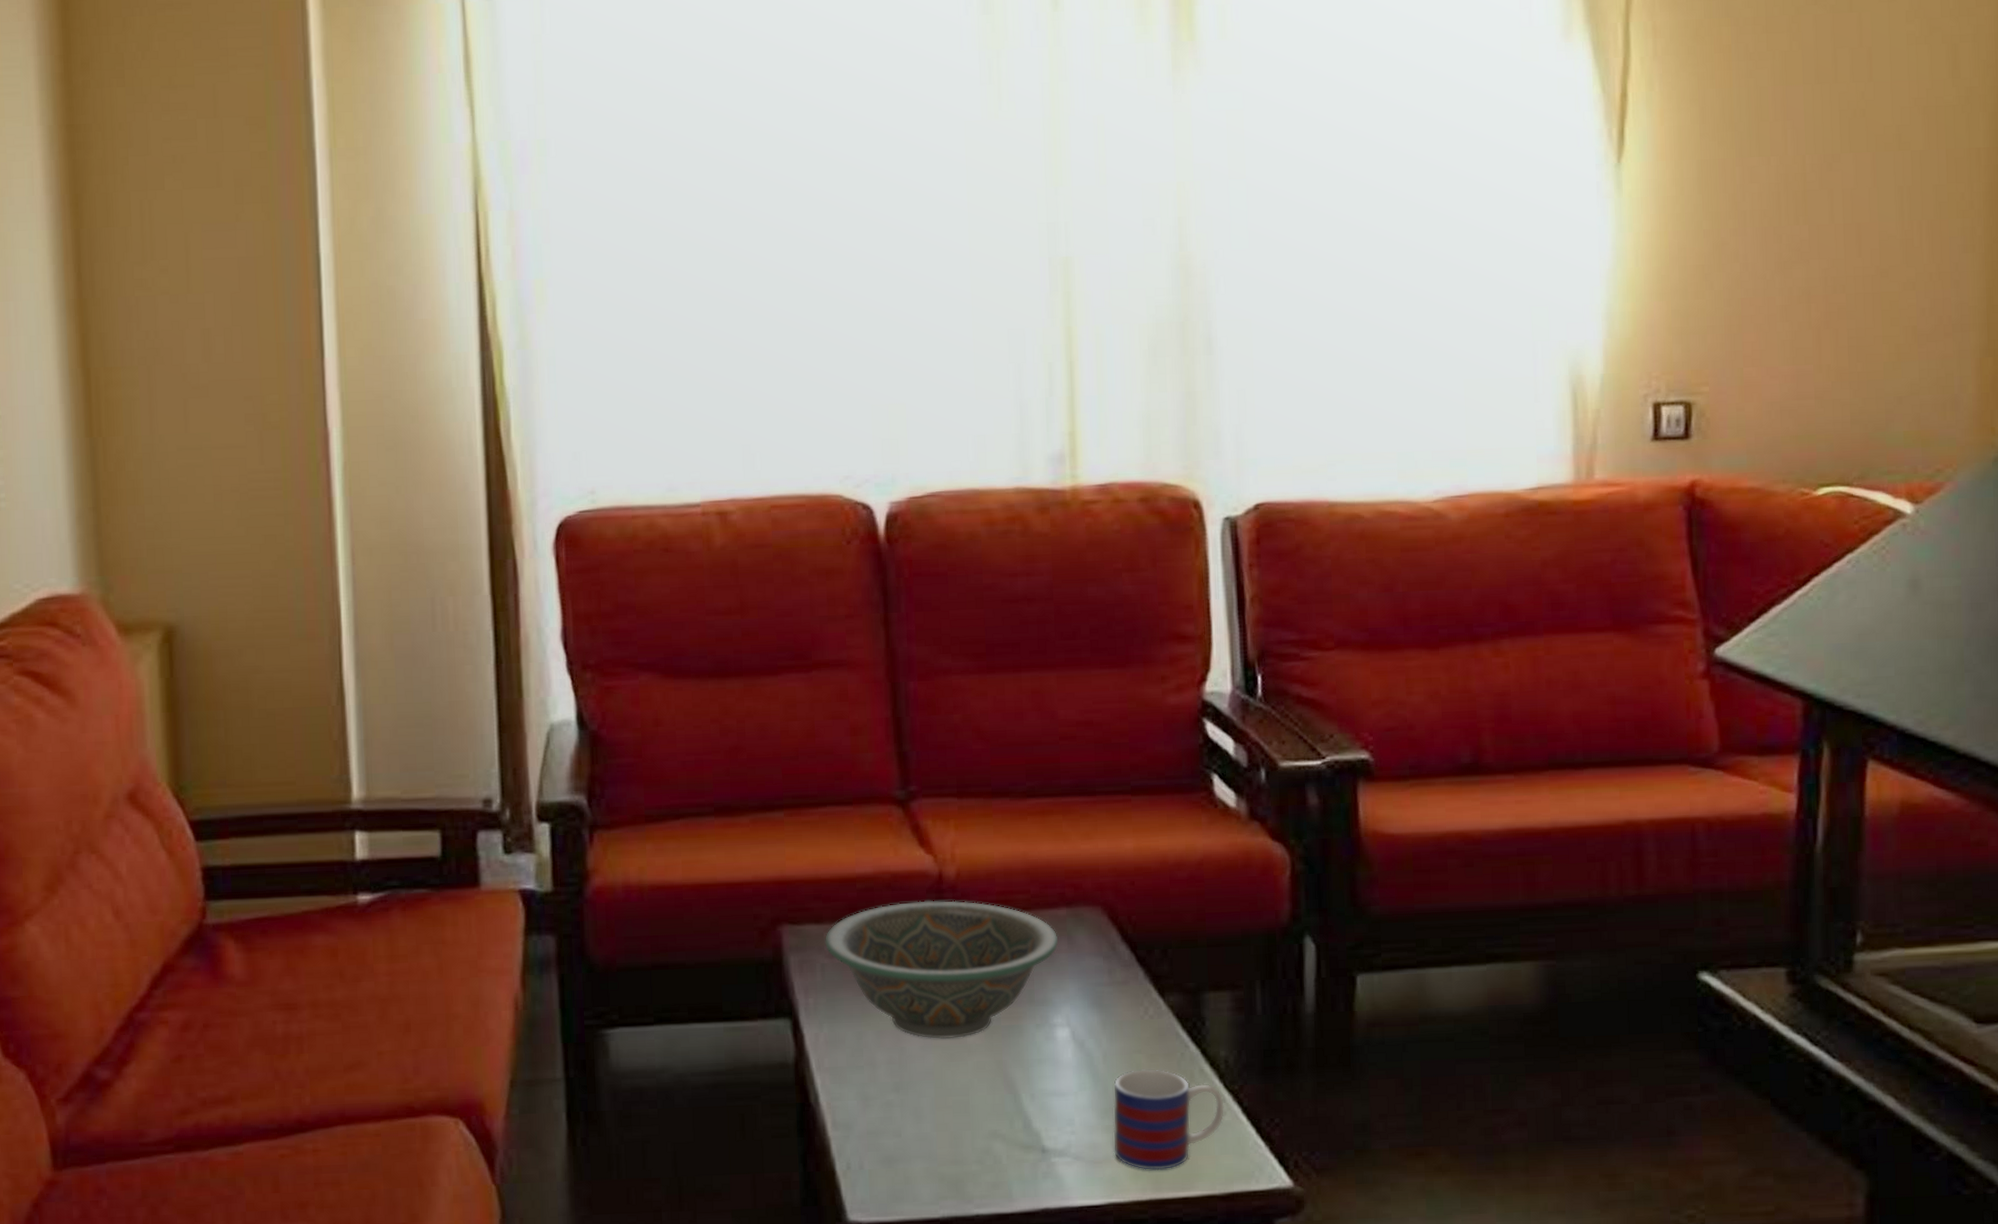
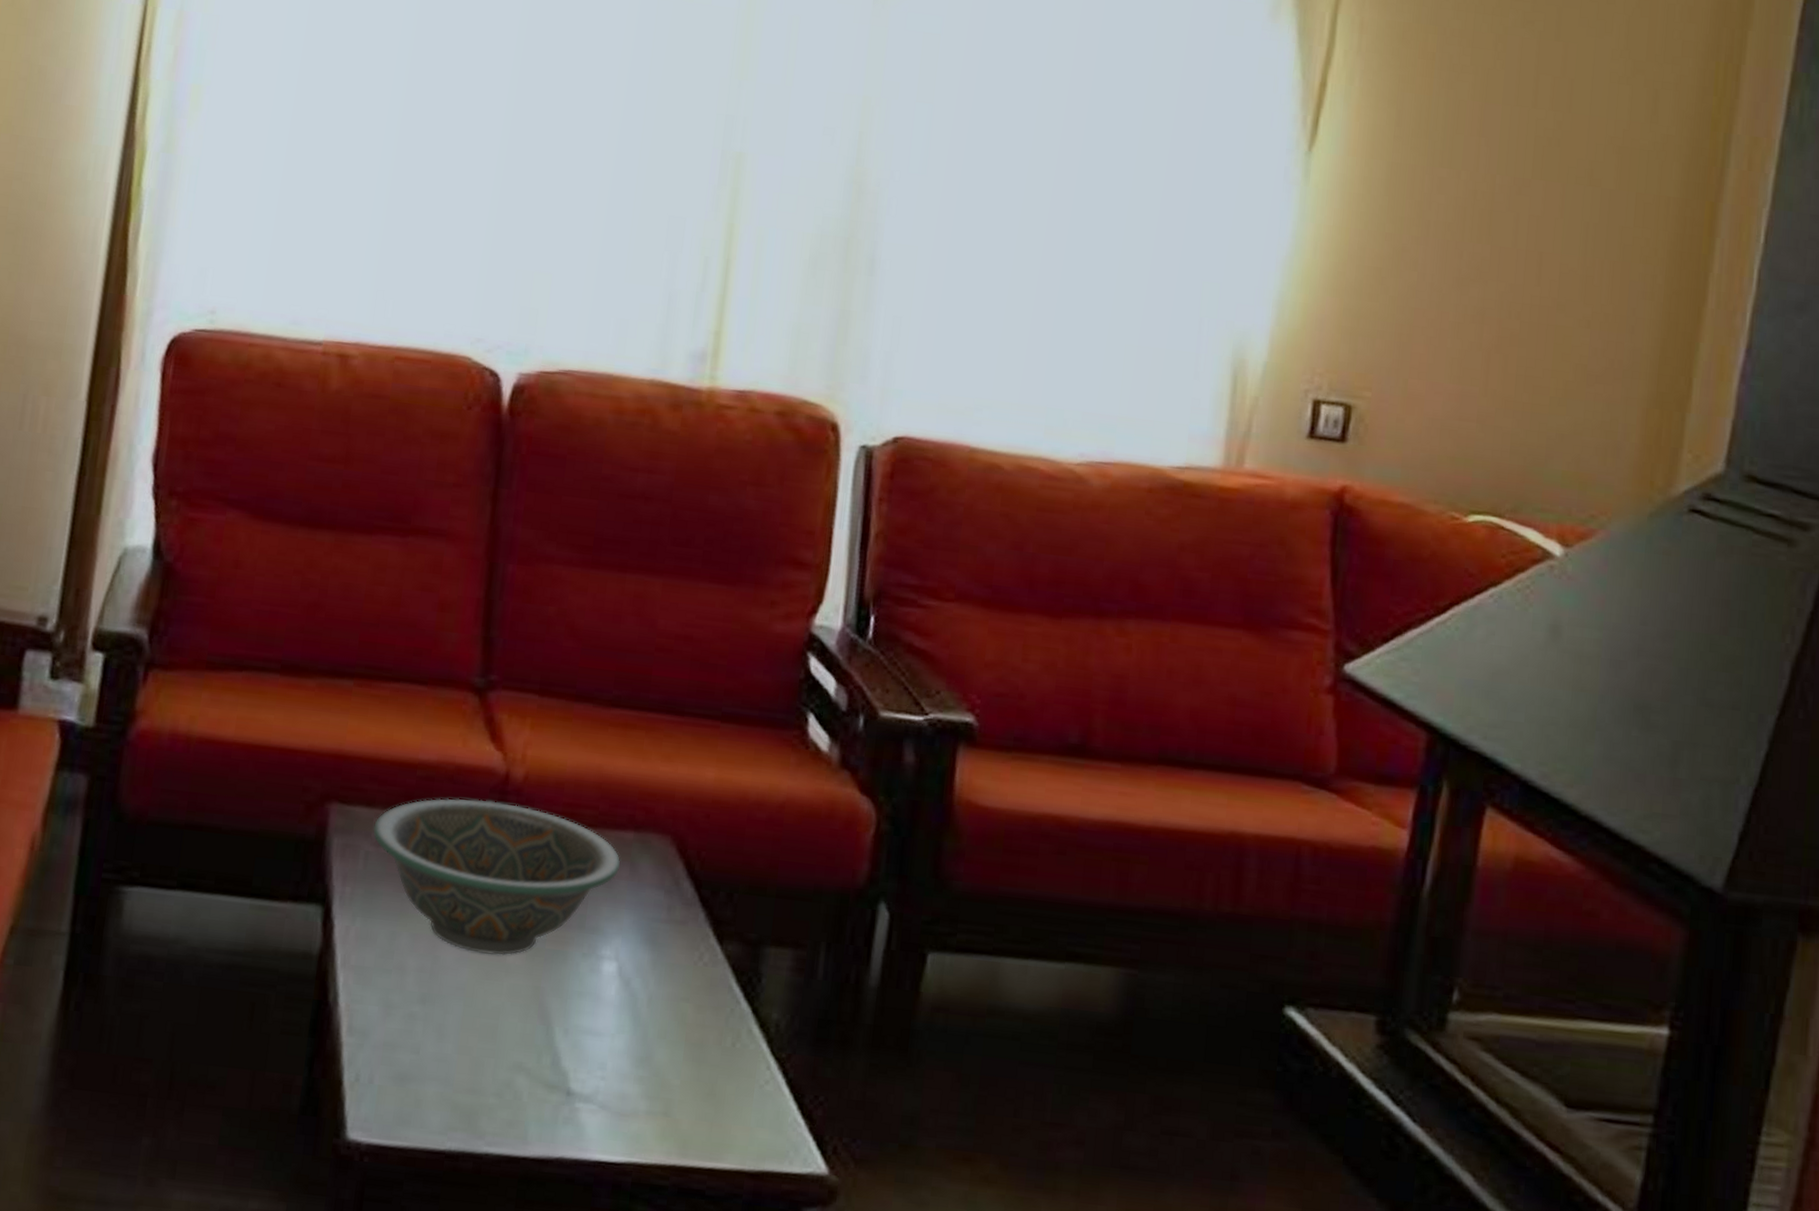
mug: present [1113,1069,1225,1171] -> none [643,1019,769,1135]

